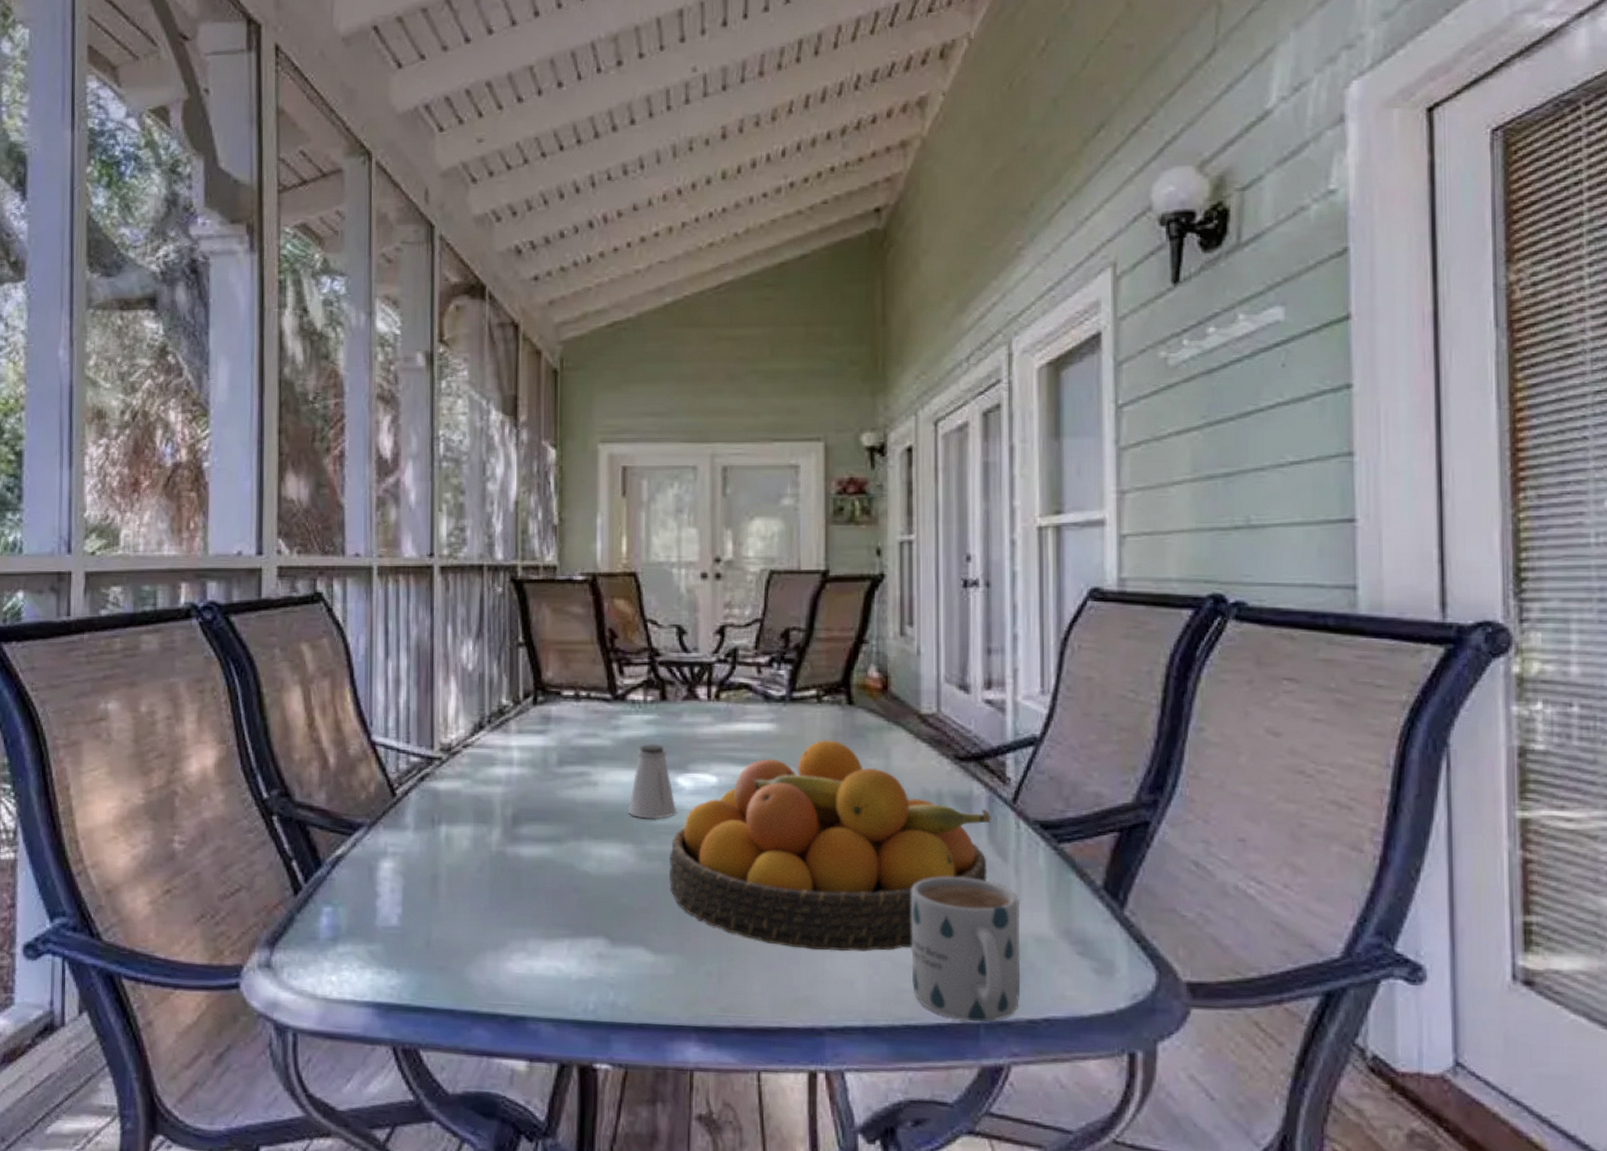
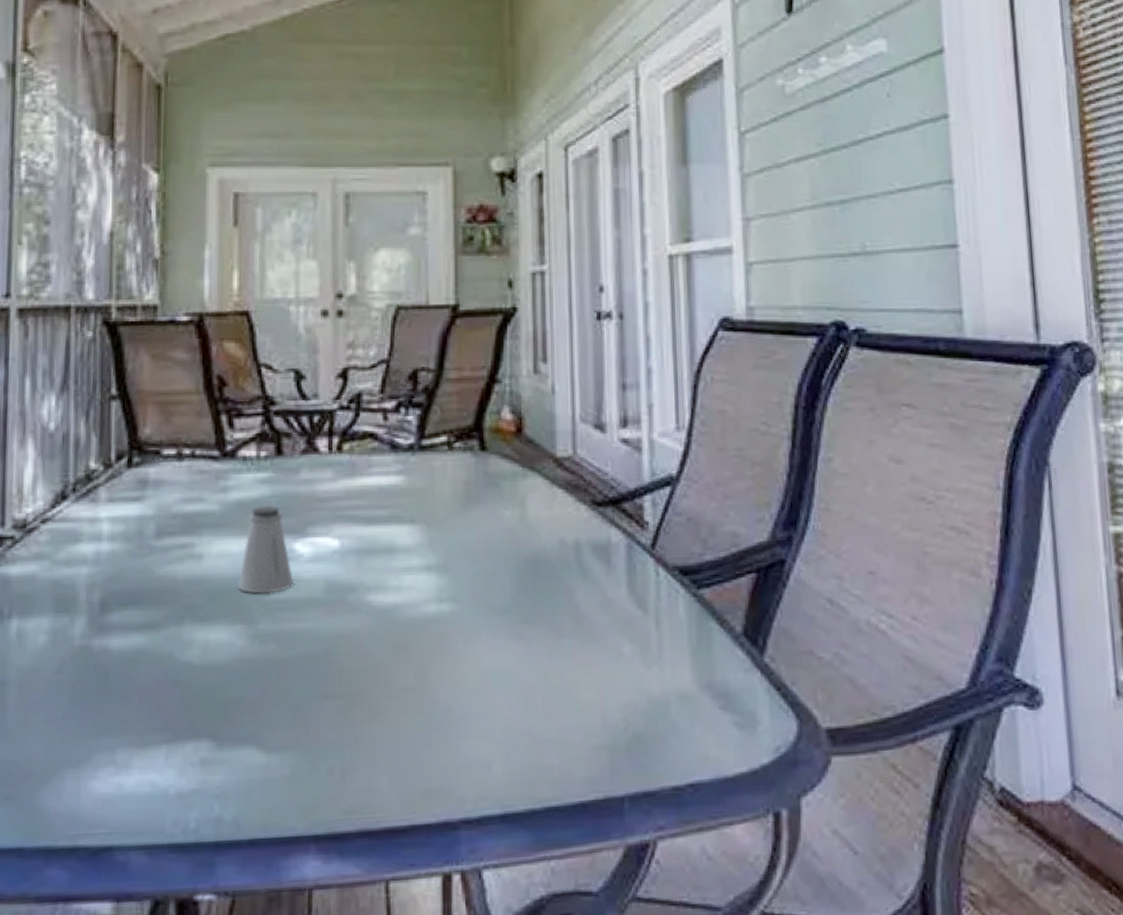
fruit bowl: present [668,740,991,952] -> none [284,491,630,731]
mug: present [911,876,1021,1022] -> none [550,633,664,796]

